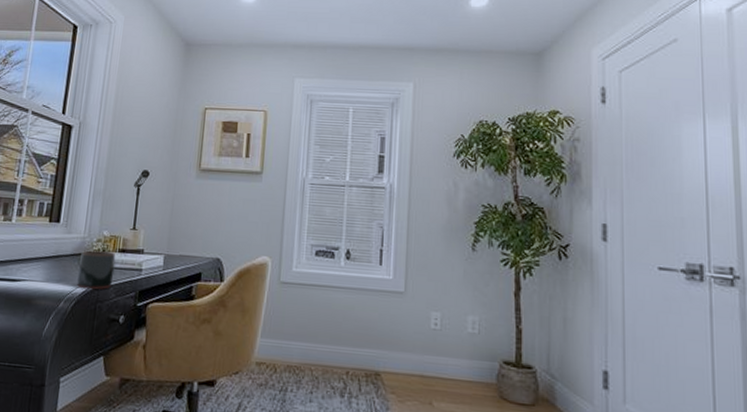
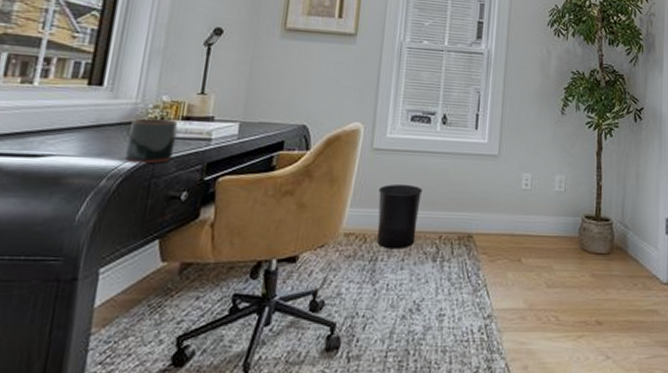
waste bin: none [286,317,329,381] -> present [377,184,423,248]

